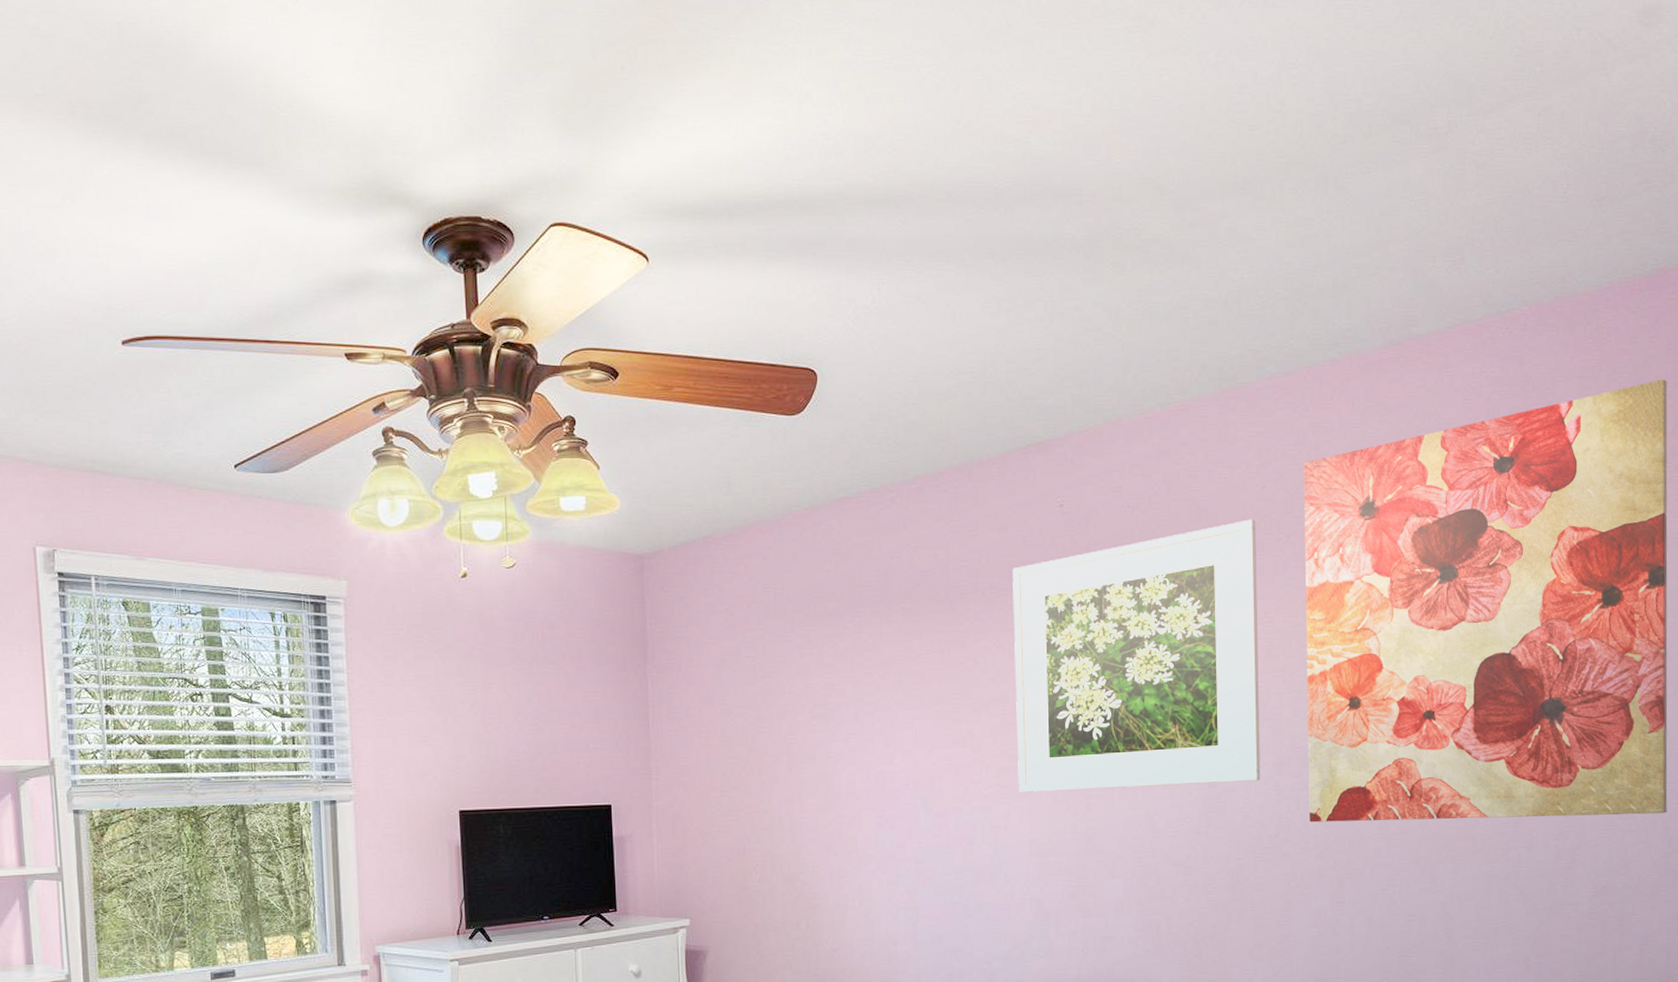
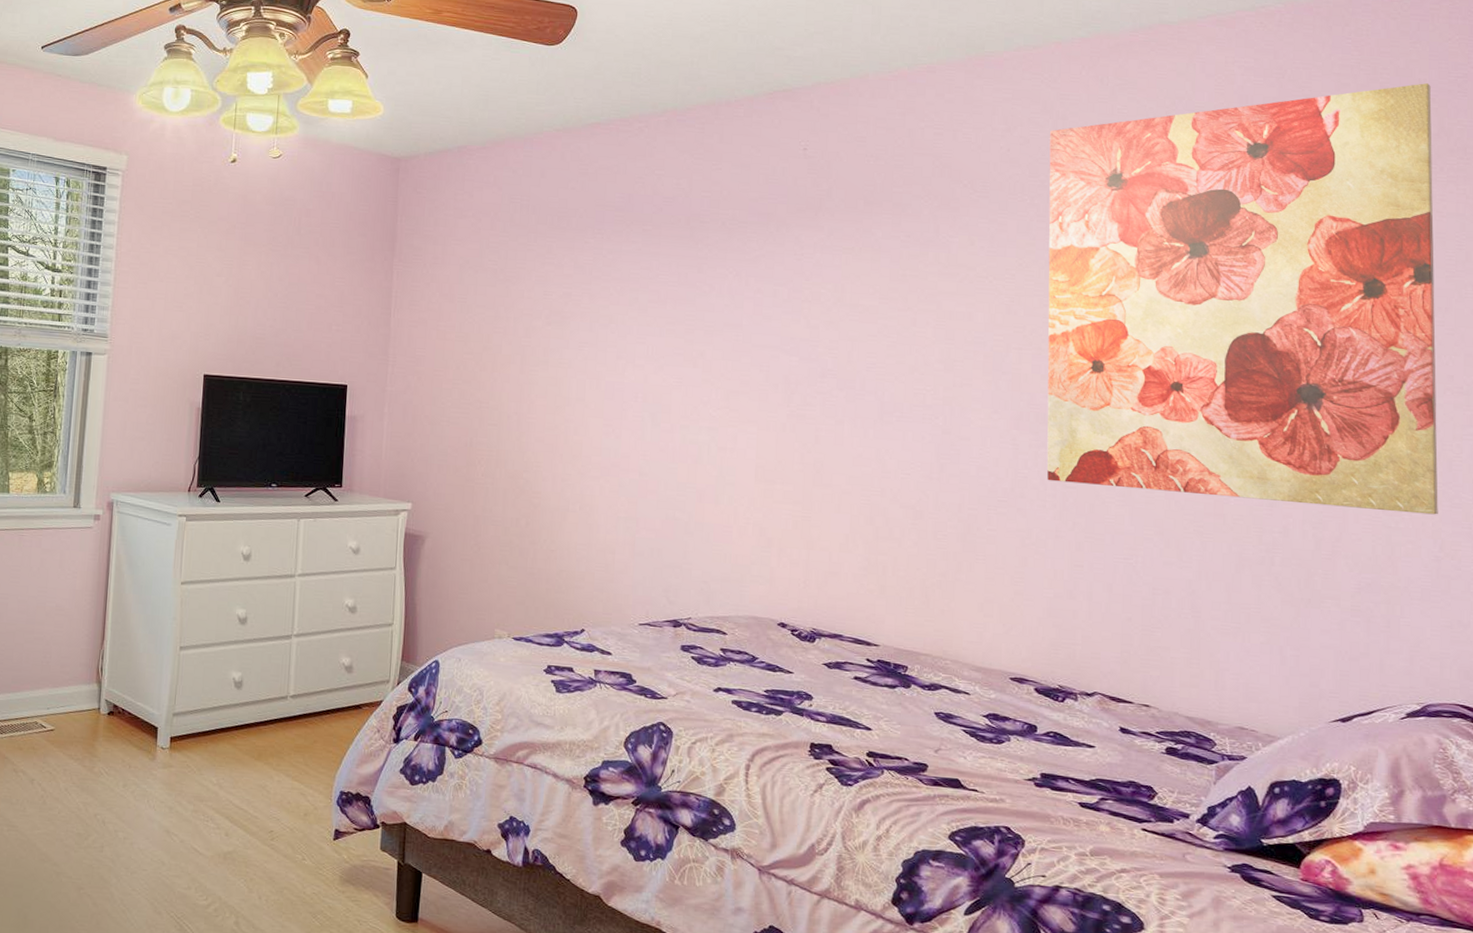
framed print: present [1012,519,1260,793] -> none [747,179,1000,433]

